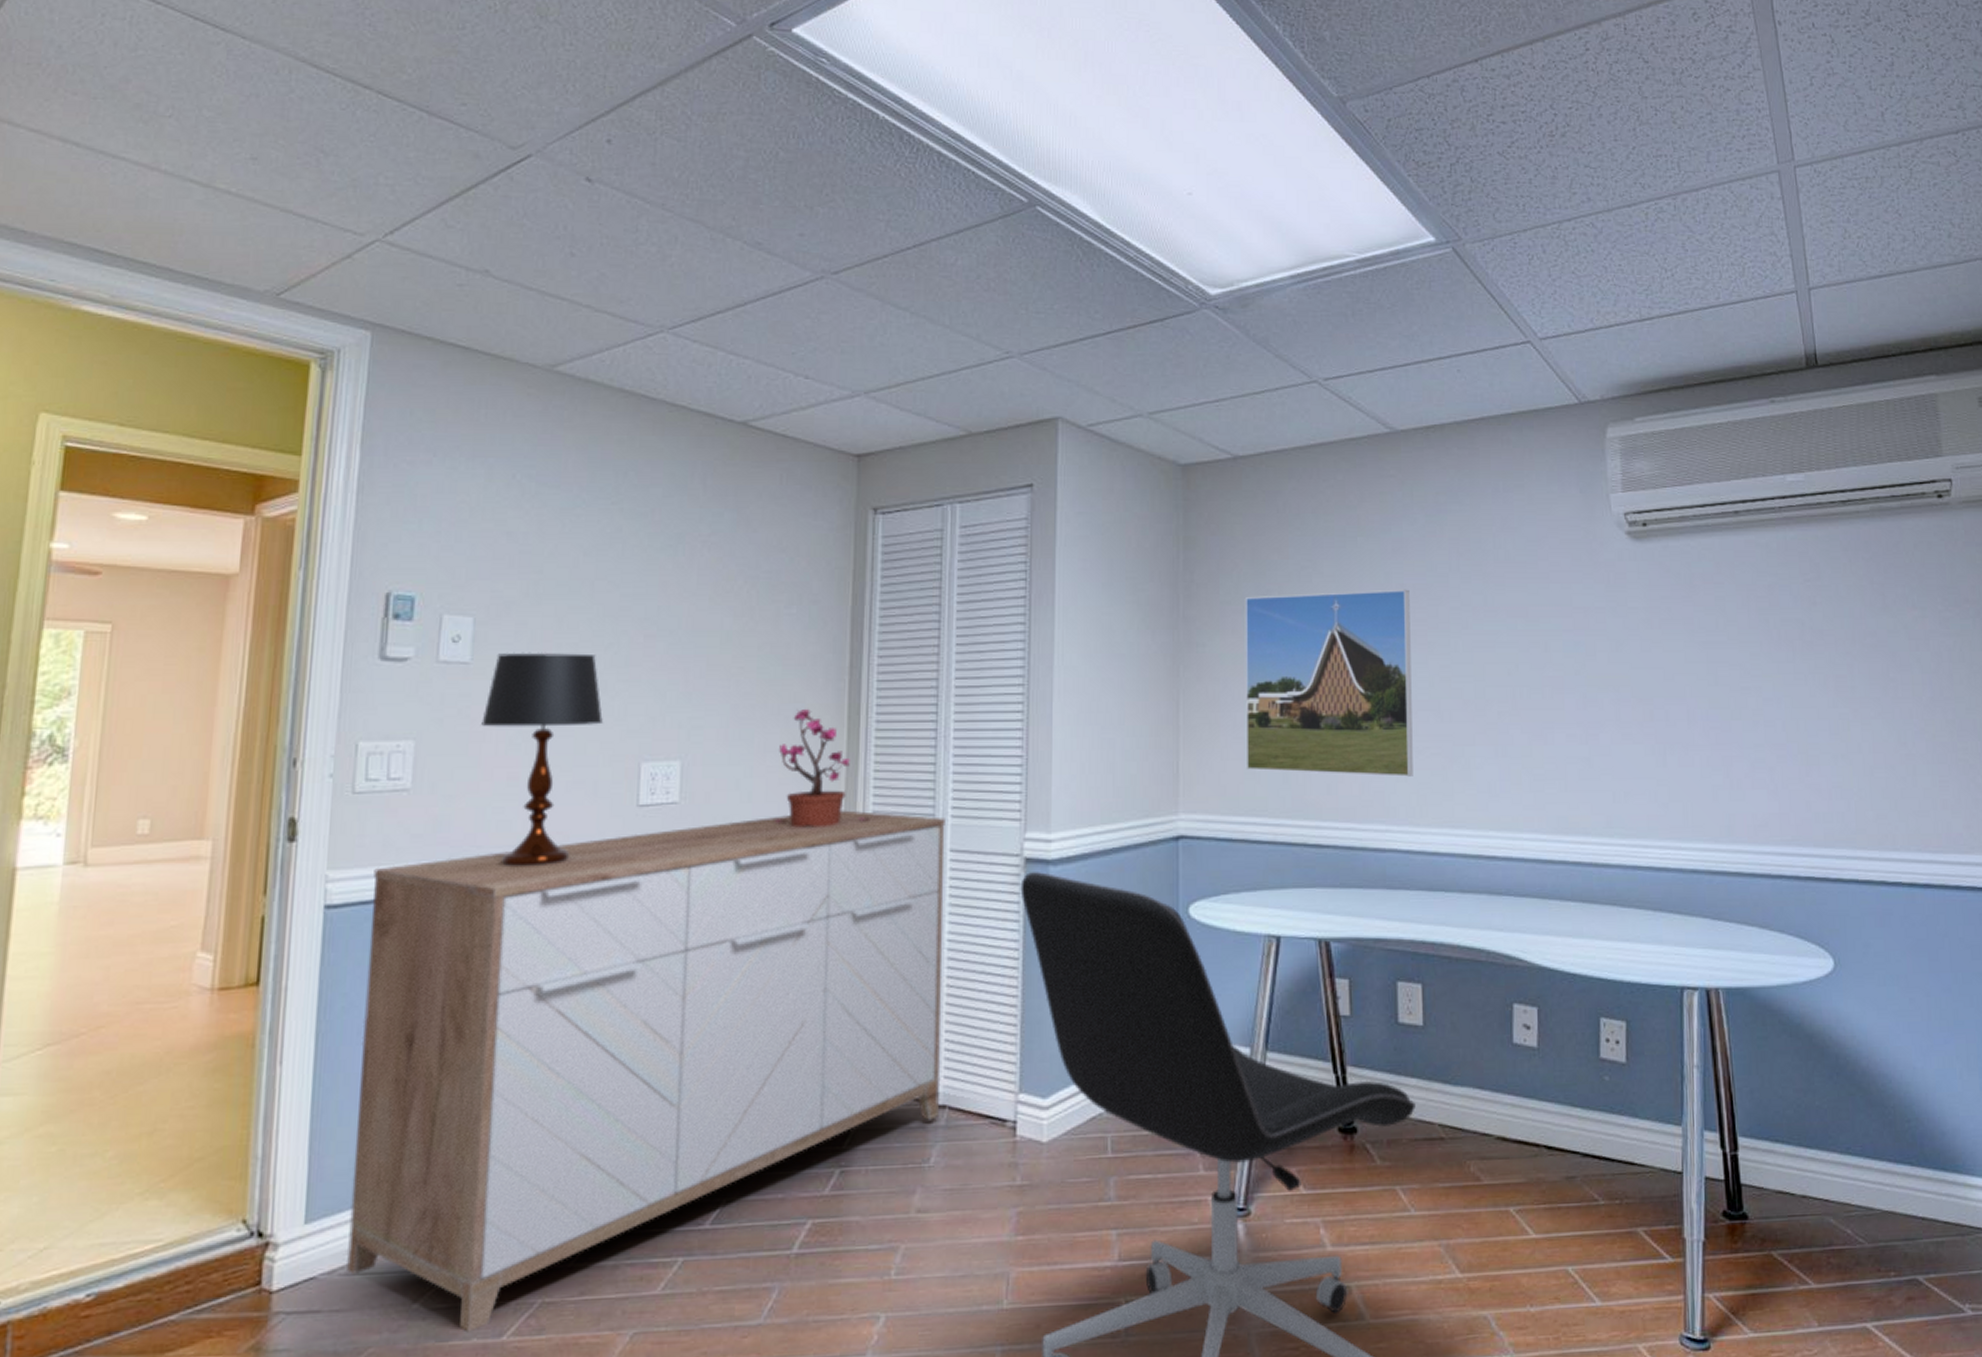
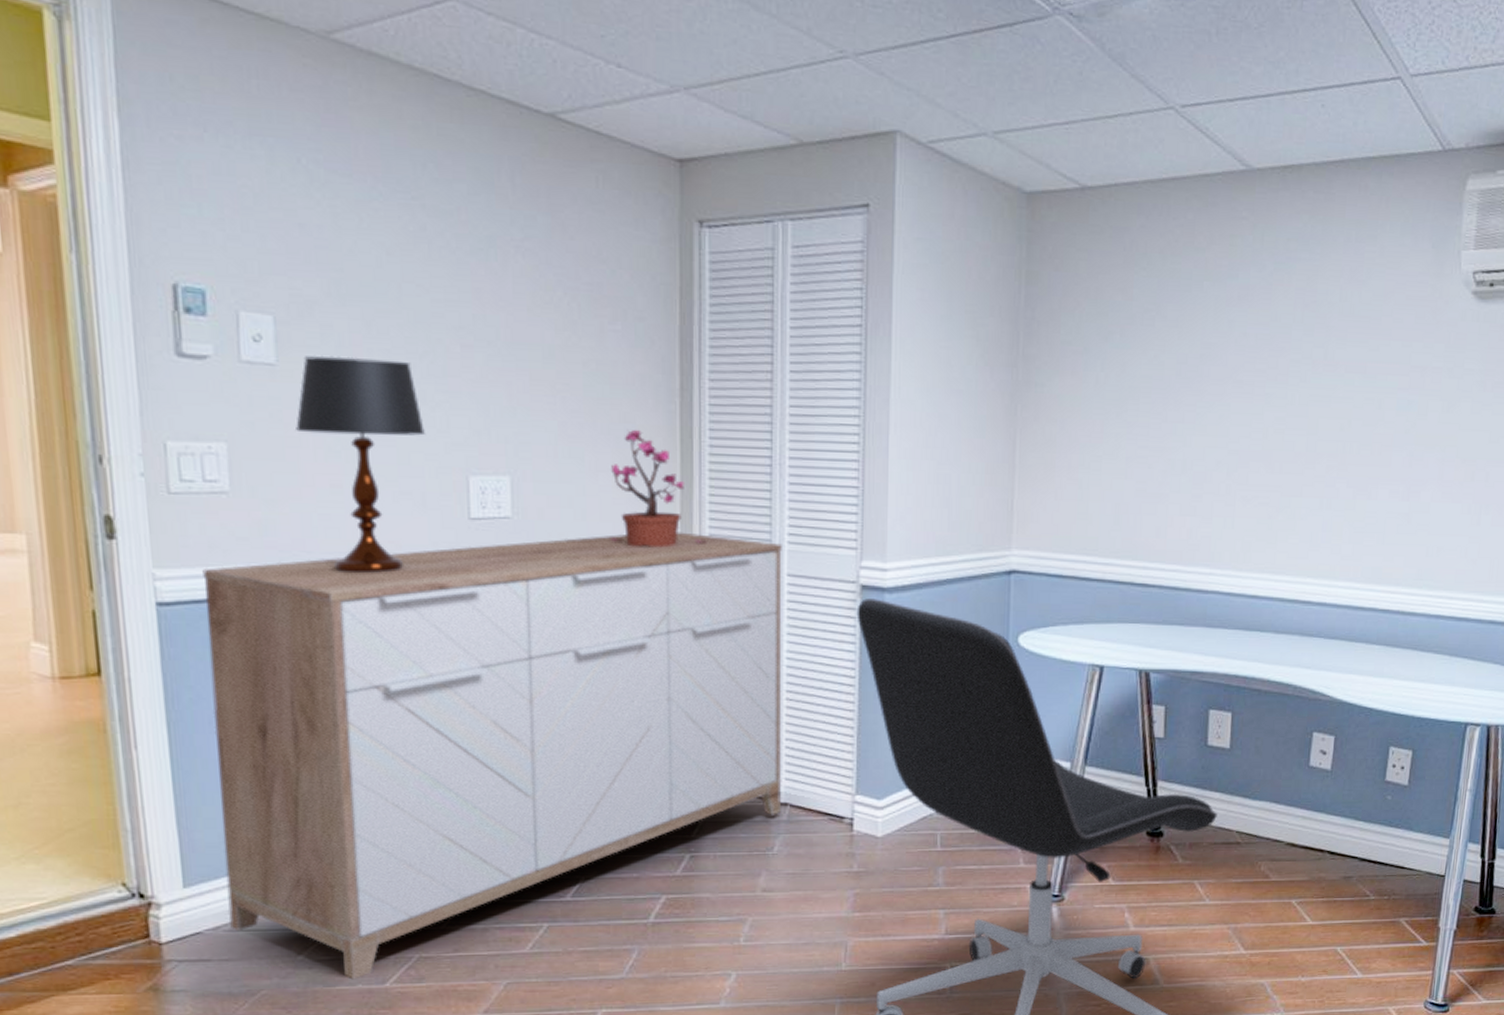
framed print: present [1244,589,1413,777] -> none [1078,337,1252,524]

